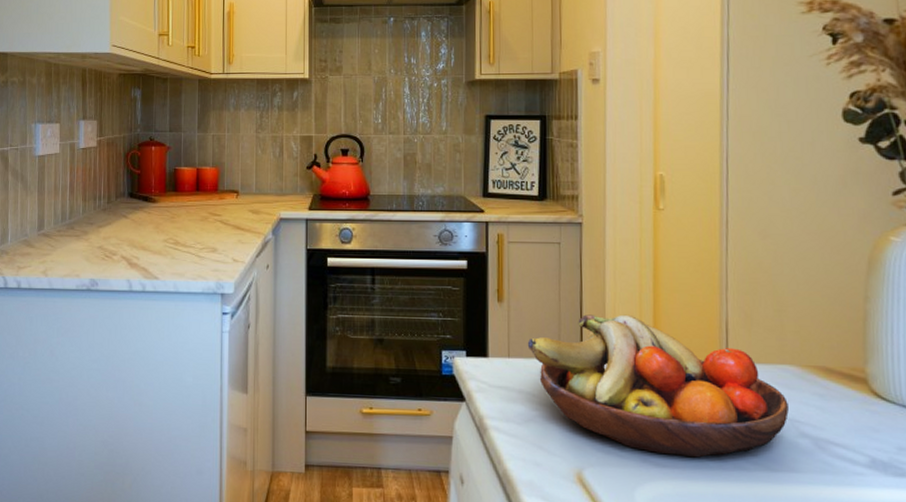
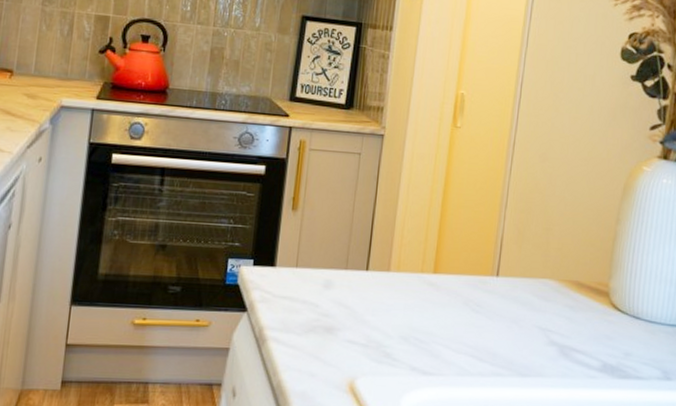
fruit bowl: present [527,314,789,458] -> none [316,226,544,366]

